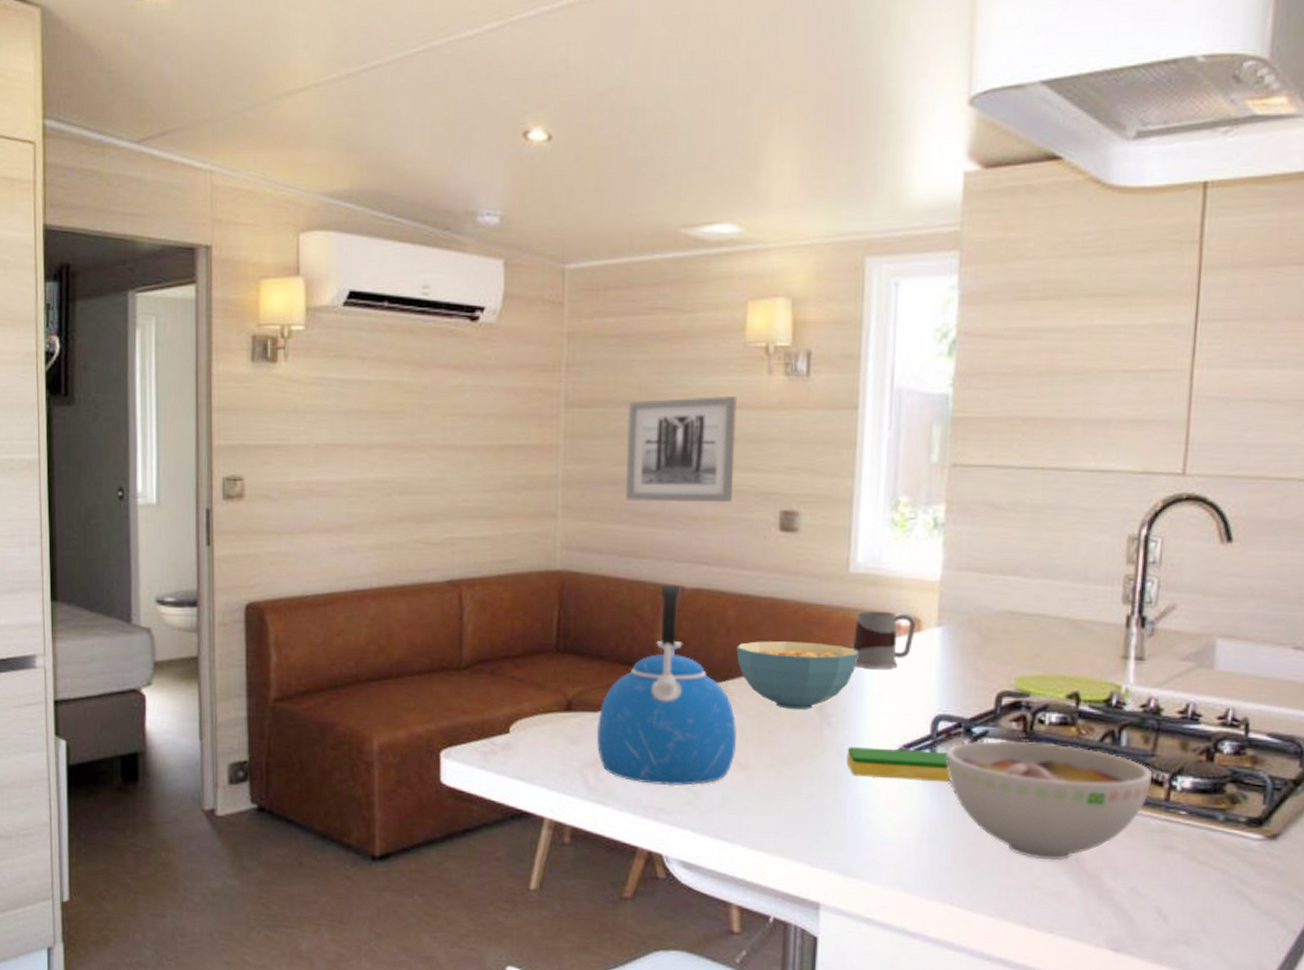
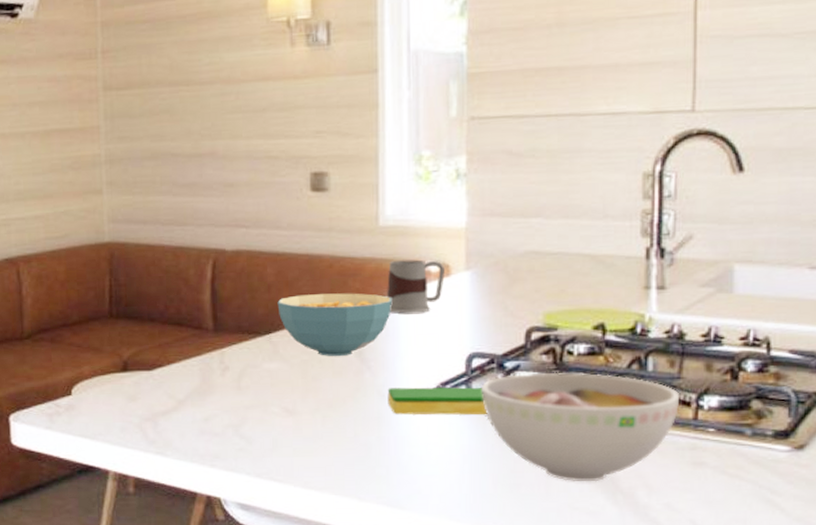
kettle: present [596,585,737,786] -> none [152,248,284,435]
wall art: present [626,396,737,503] -> none [162,69,265,173]

